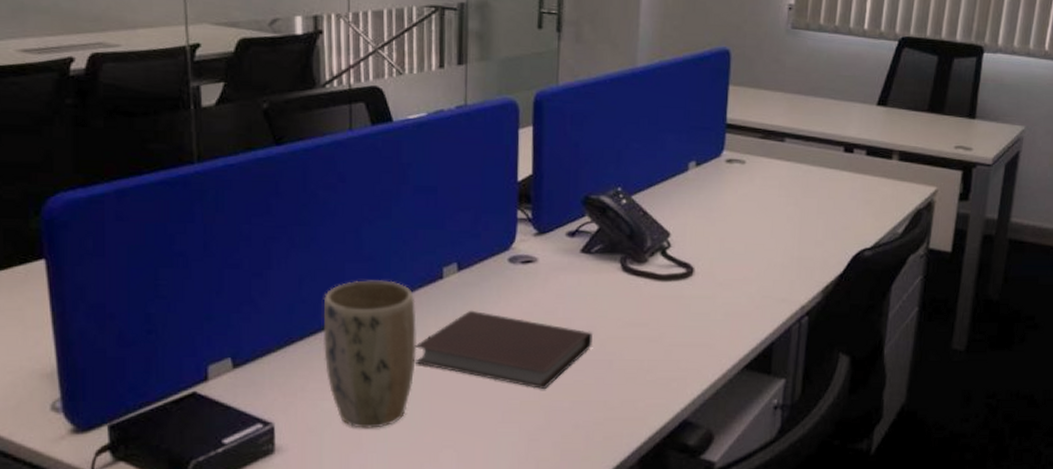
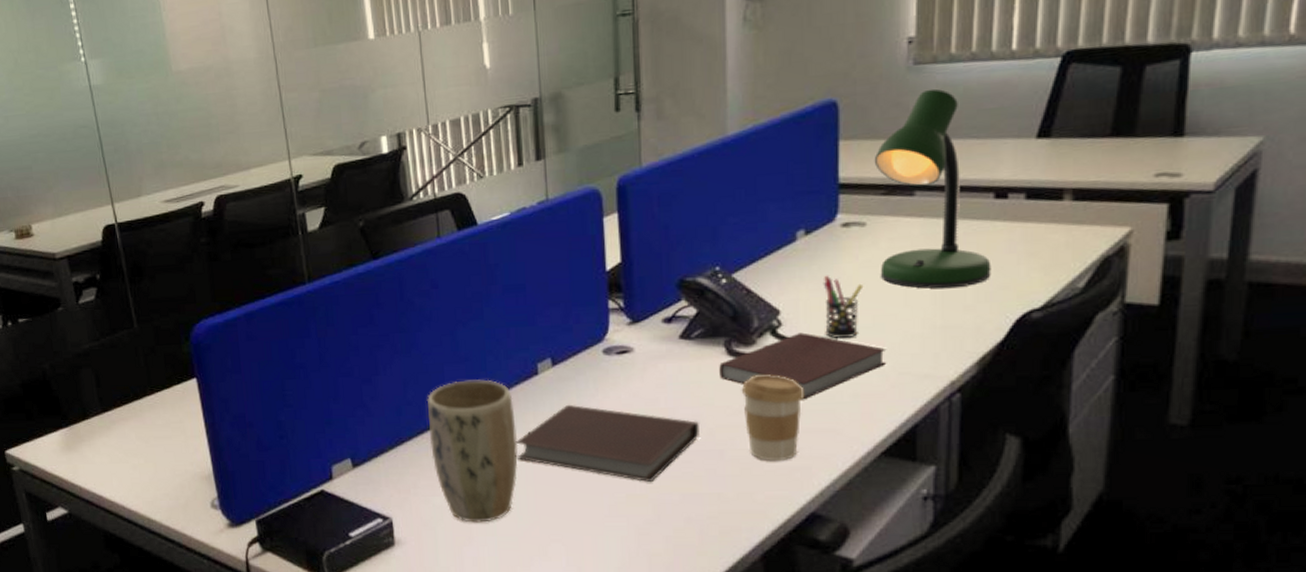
notebook: none [614,254,755,316] -> present [719,332,887,400]
coffee cup: none [632,291,686,372] -> present [741,375,805,462]
pen holder: none [706,204,740,263] -> present [823,275,864,339]
desk lamp: none [753,51,838,225] -> present [874,89,991,289]

